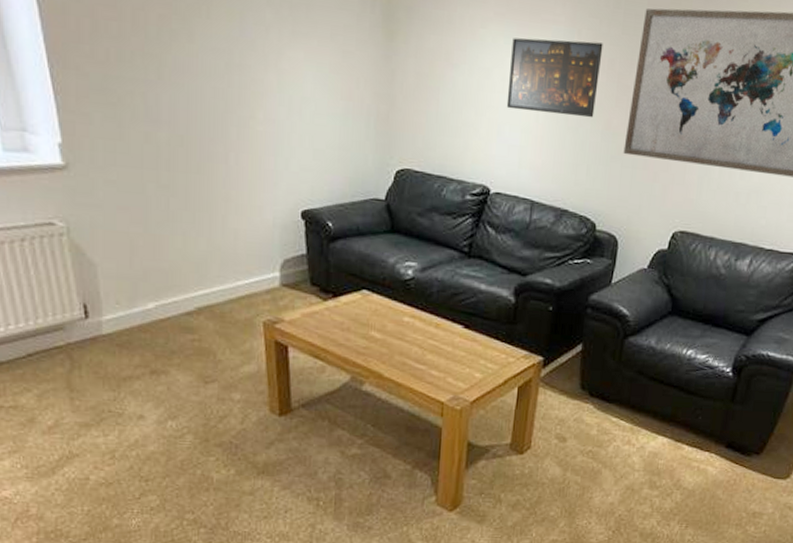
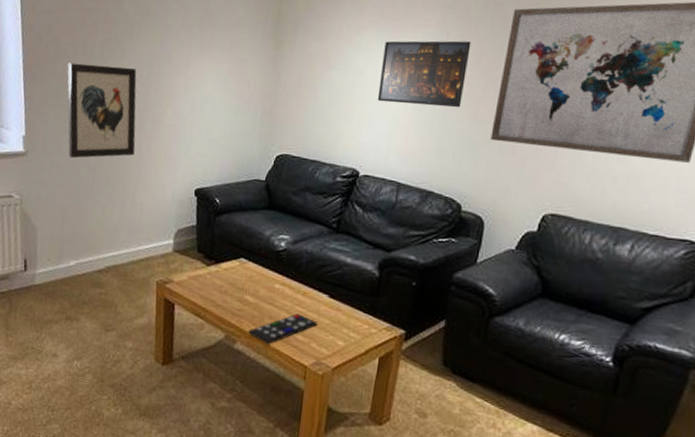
wall art: none [112,45,220,174] -> present [67,63,137,159]
remote control: none [377,347,453,383] -> present [248,313,317,344]

